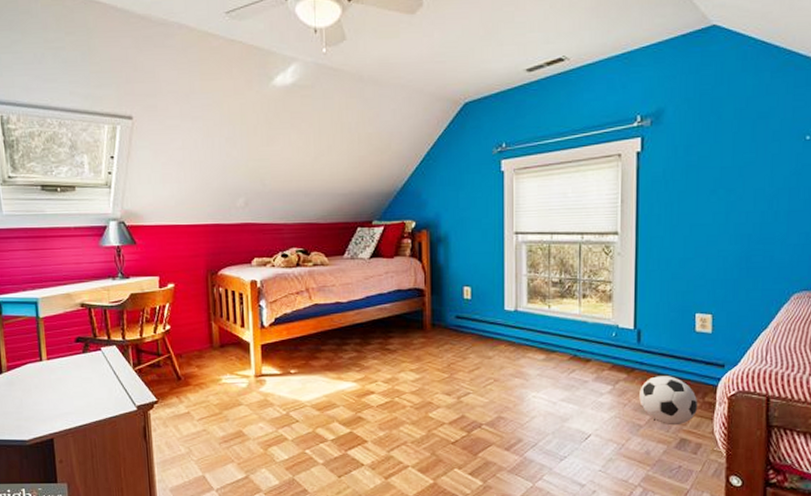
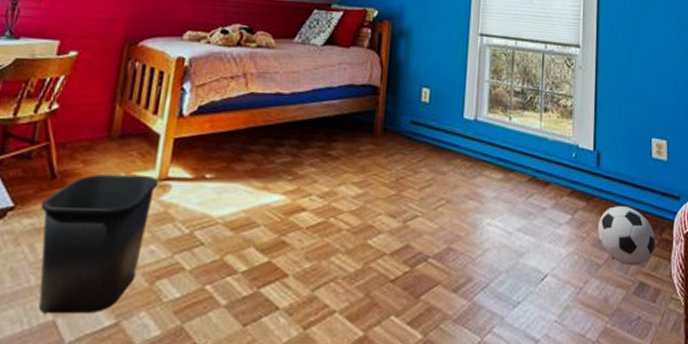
waste bin: none [175,373,256,470] -> present [38,174,159,313]

